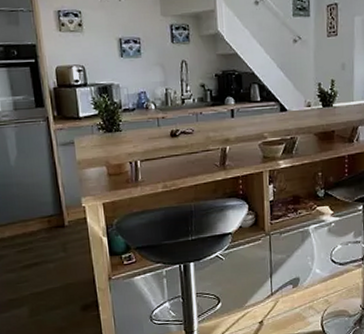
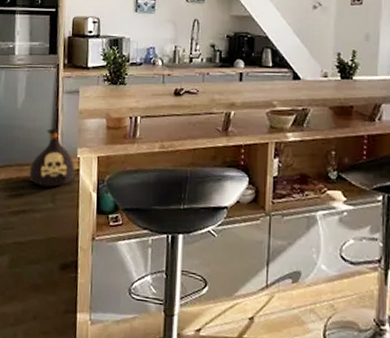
bag: none [35,180,84,238] -> present [29,127,76,187]

